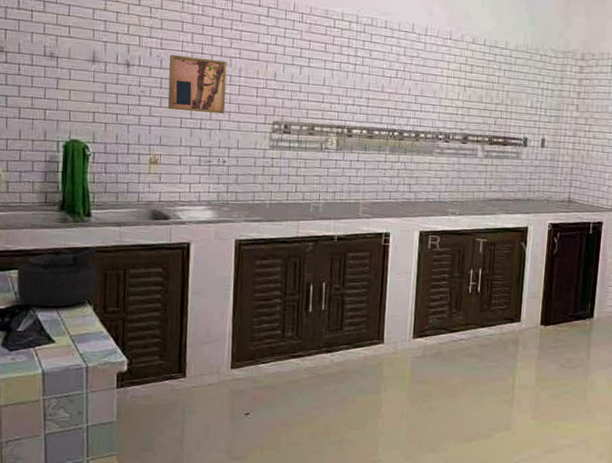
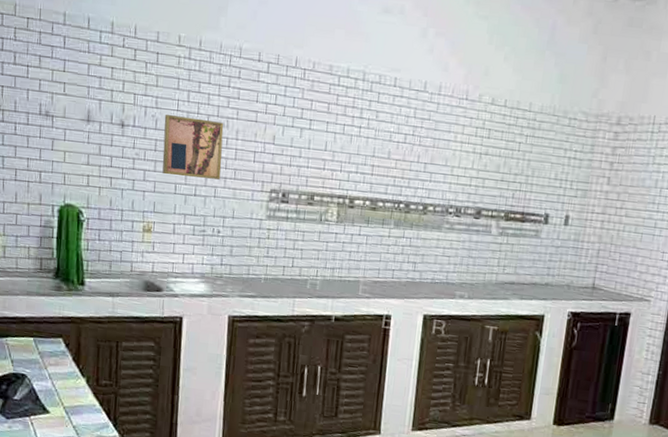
kettle: present [16,247,97,307] -> none [13,316,90,377]

